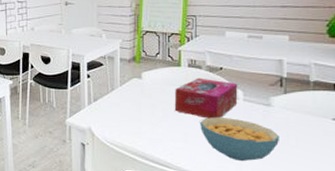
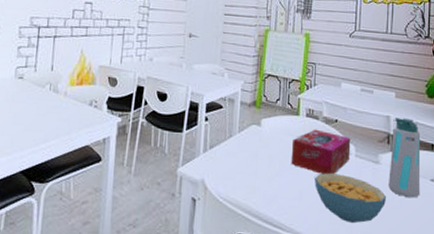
water bottle: none [282,60,320,137] -> present [388,118,421,198]

